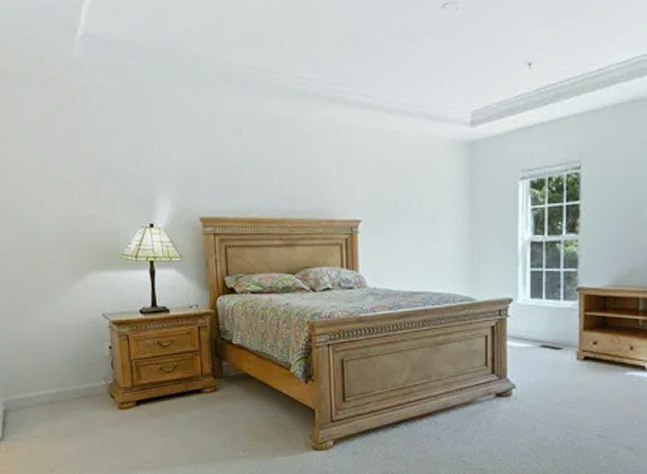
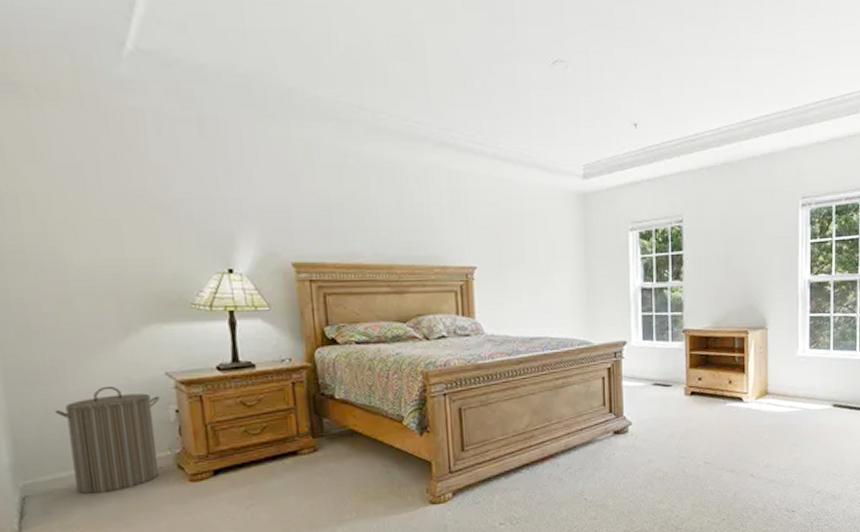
laundry hamper: none [26,323,98,412] -> present [55,385,160,494]

